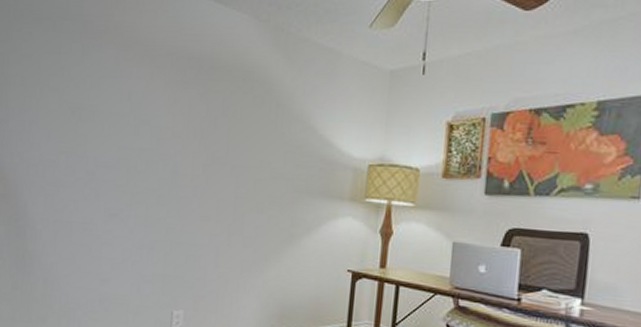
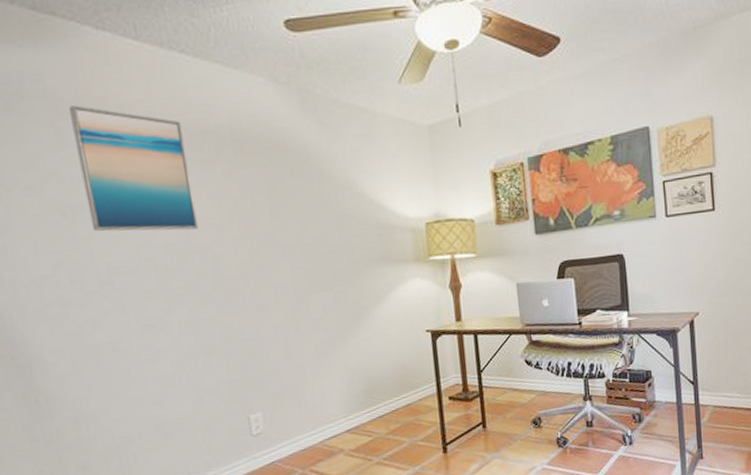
wall art: none [90,28,173,139] -> present [69,105,199,232]

